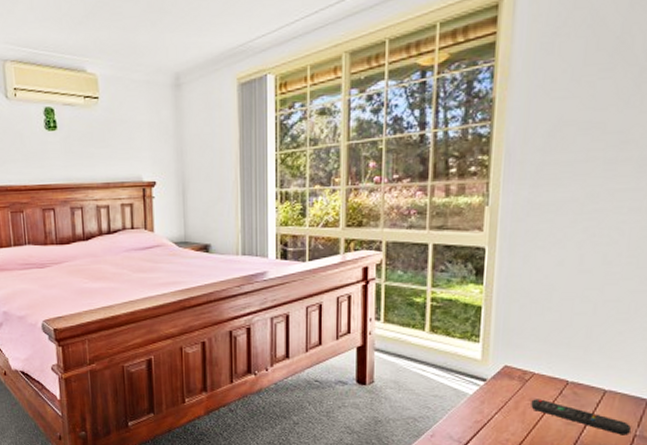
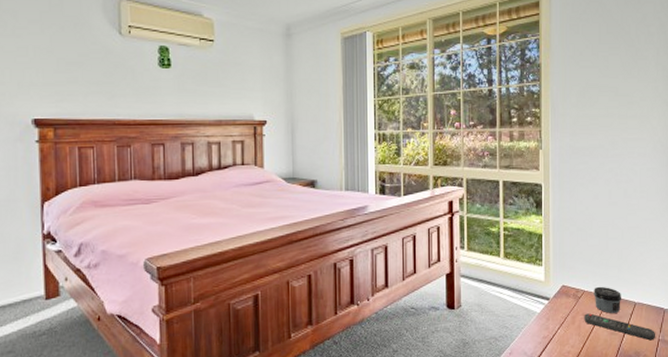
jar: none [547,369,587,401] -> present [594,286,622,313]

